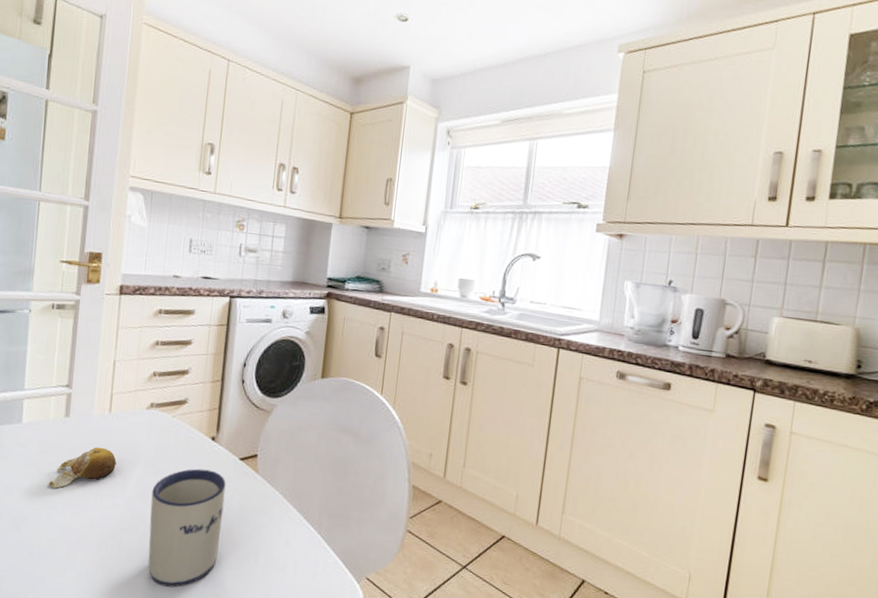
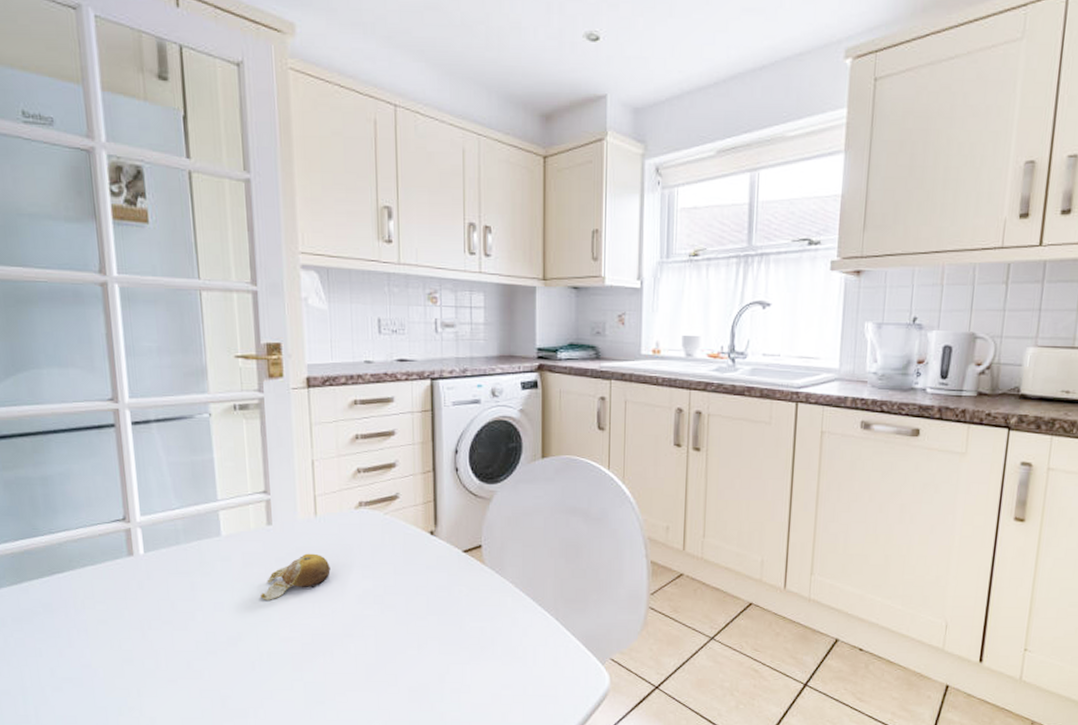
mug: present [148,468,226,587] -> none [373,565,453,688]

